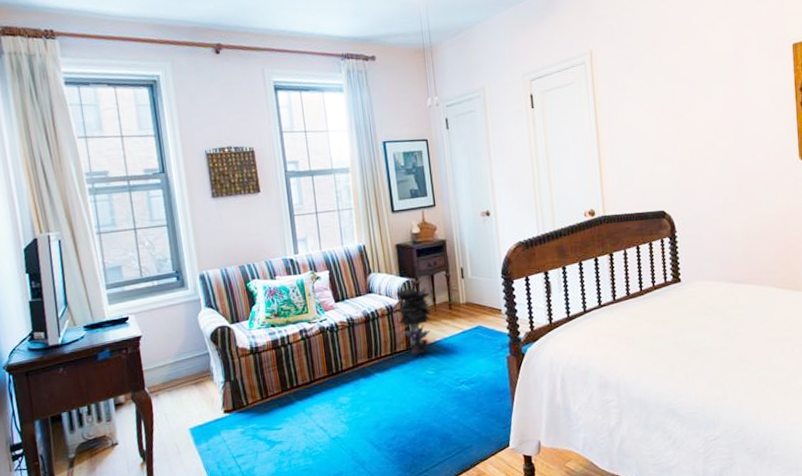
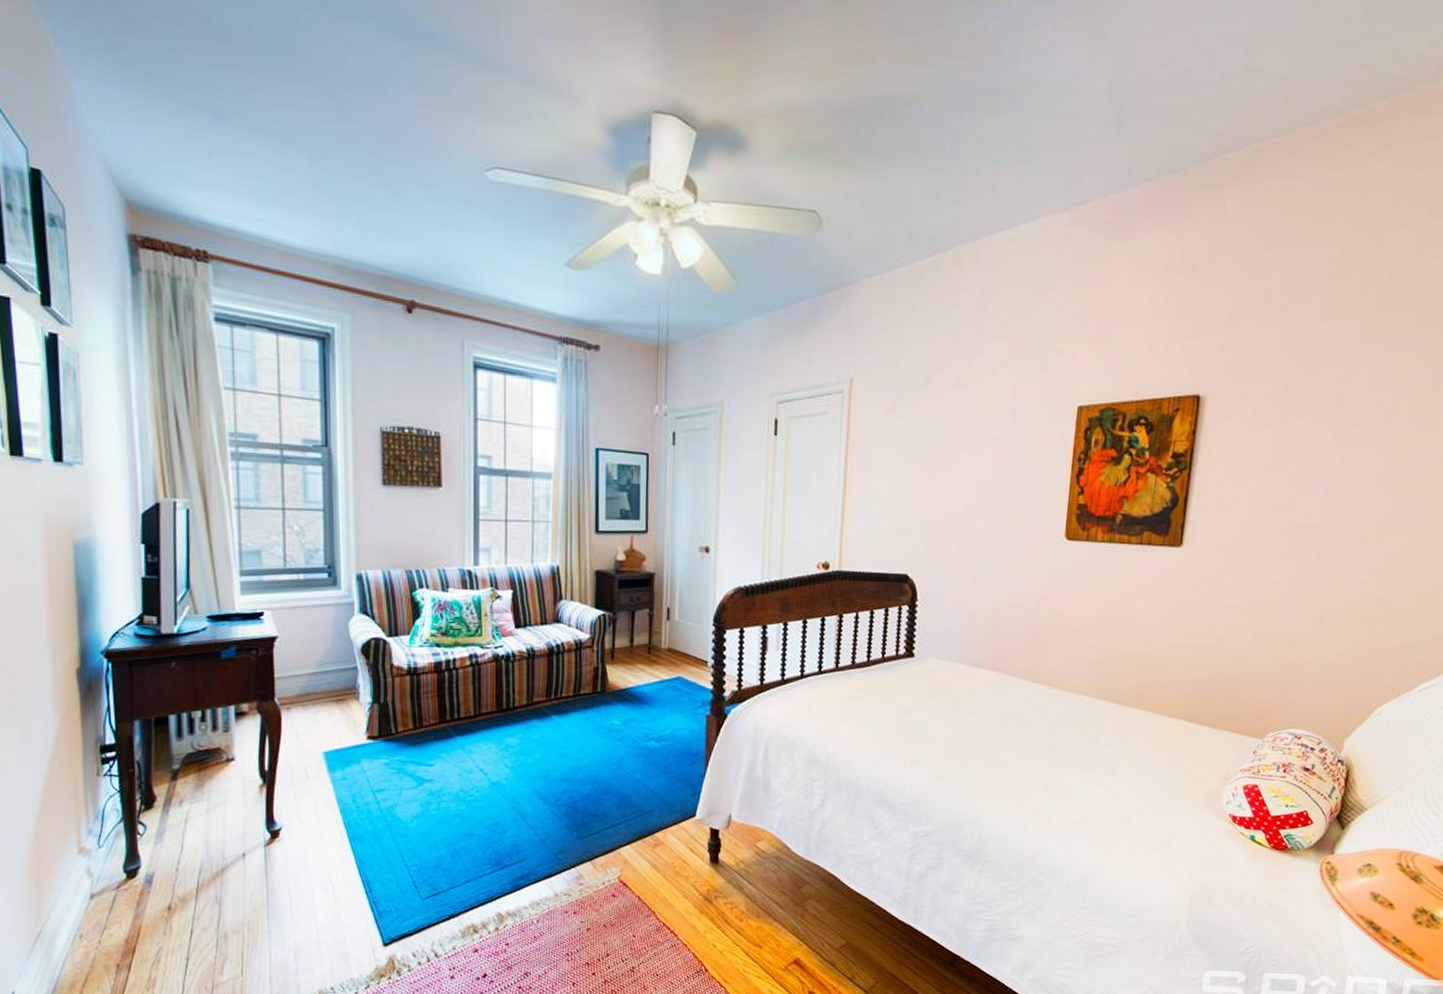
decorative plant: present [395,287,431,355] -> none [587,623,628,700]

